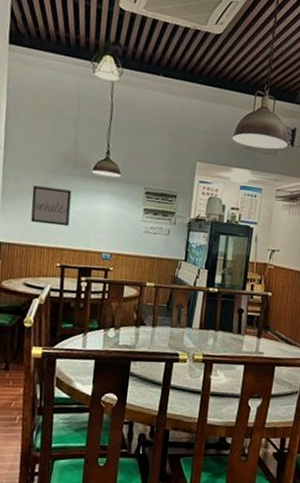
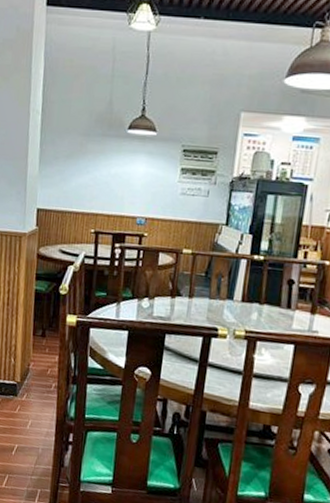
wall art: present [31,185,72,227] -> none [66,149,107,191]

